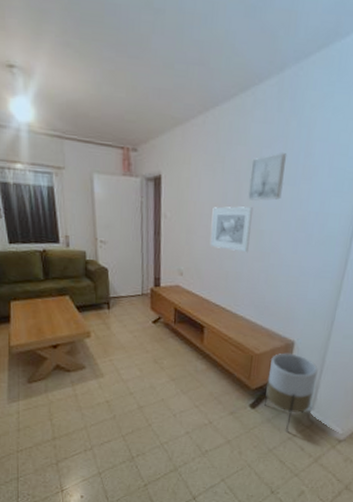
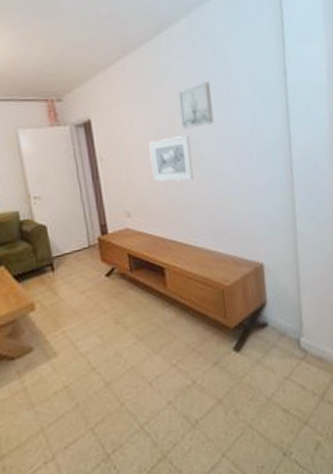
planter: present [263,353,318,431] -> none [244,277,299,370]

